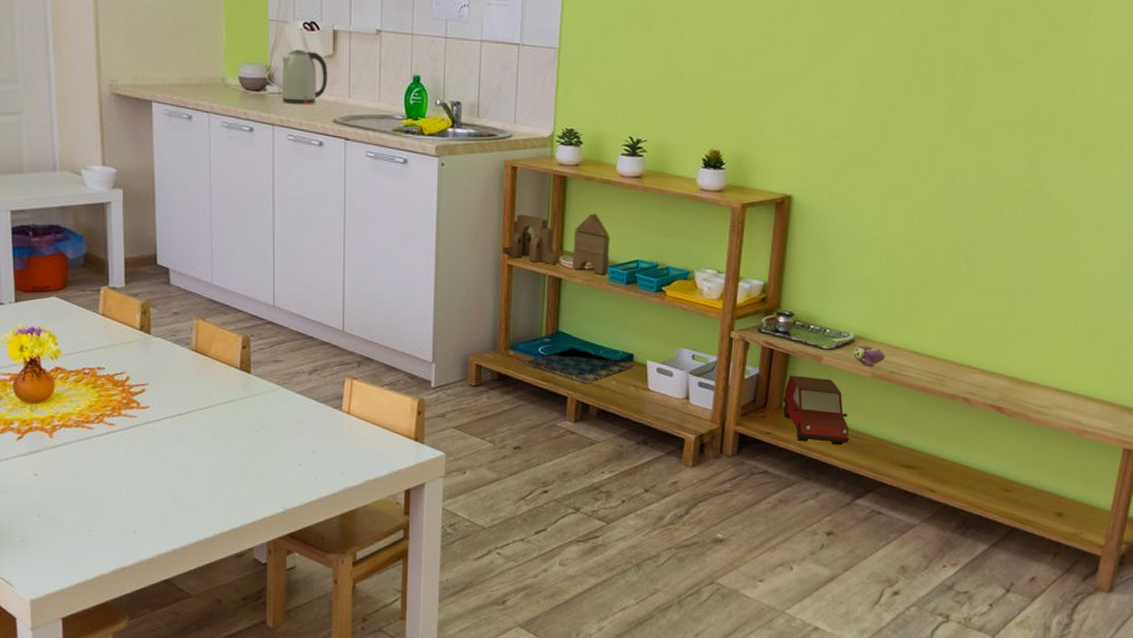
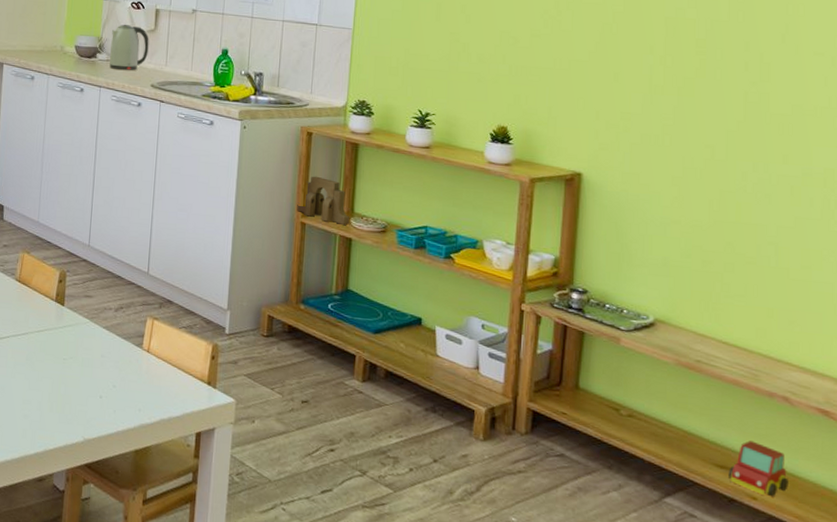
puzzle: present [523,348,634,383] -> none [313,306,423,343]
toy blocks: present [572,213,610,275] -> none [362,179,400,238]
toy truck: present [782,375,850,446] -> none [578,354,655,435]
toy animal: present [853,345,885,367] -> none [654,330,690,353]
toy car: none [912,440,963,488] -> present [728,440,789,497]

